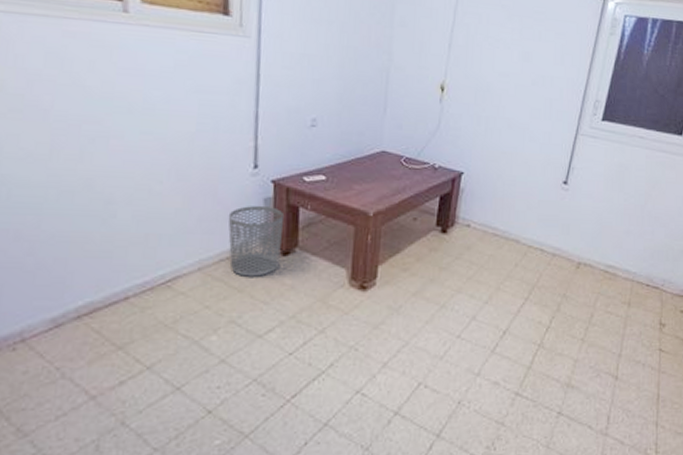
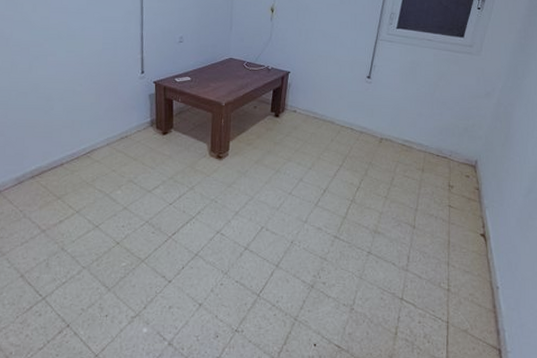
waste bin: present [228,205,283,277] -> none [125,99,162,150]

